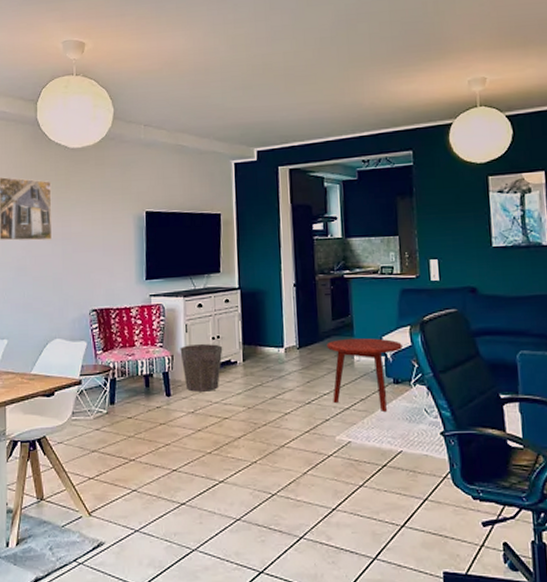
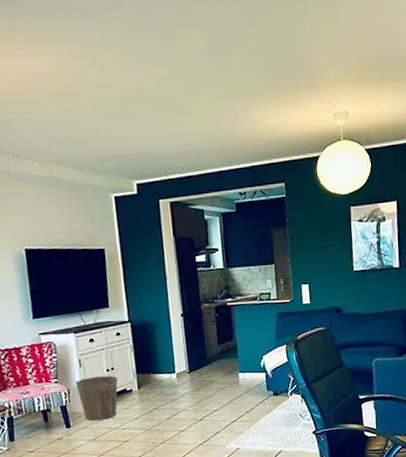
side table: present [327,338,402,413] -> none [214,358,280,421]

